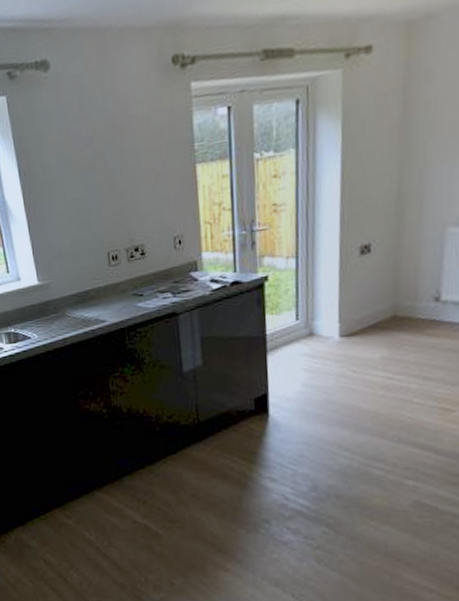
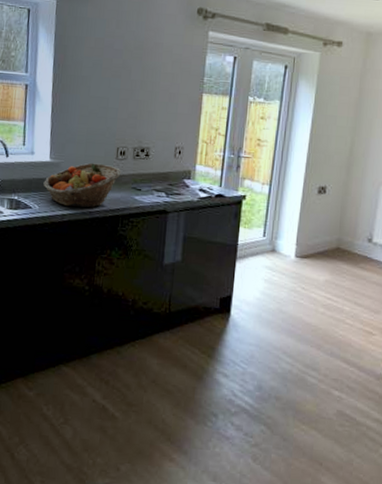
fruit basket: none [37,274,118,330] -> present [43,163,121,208]

